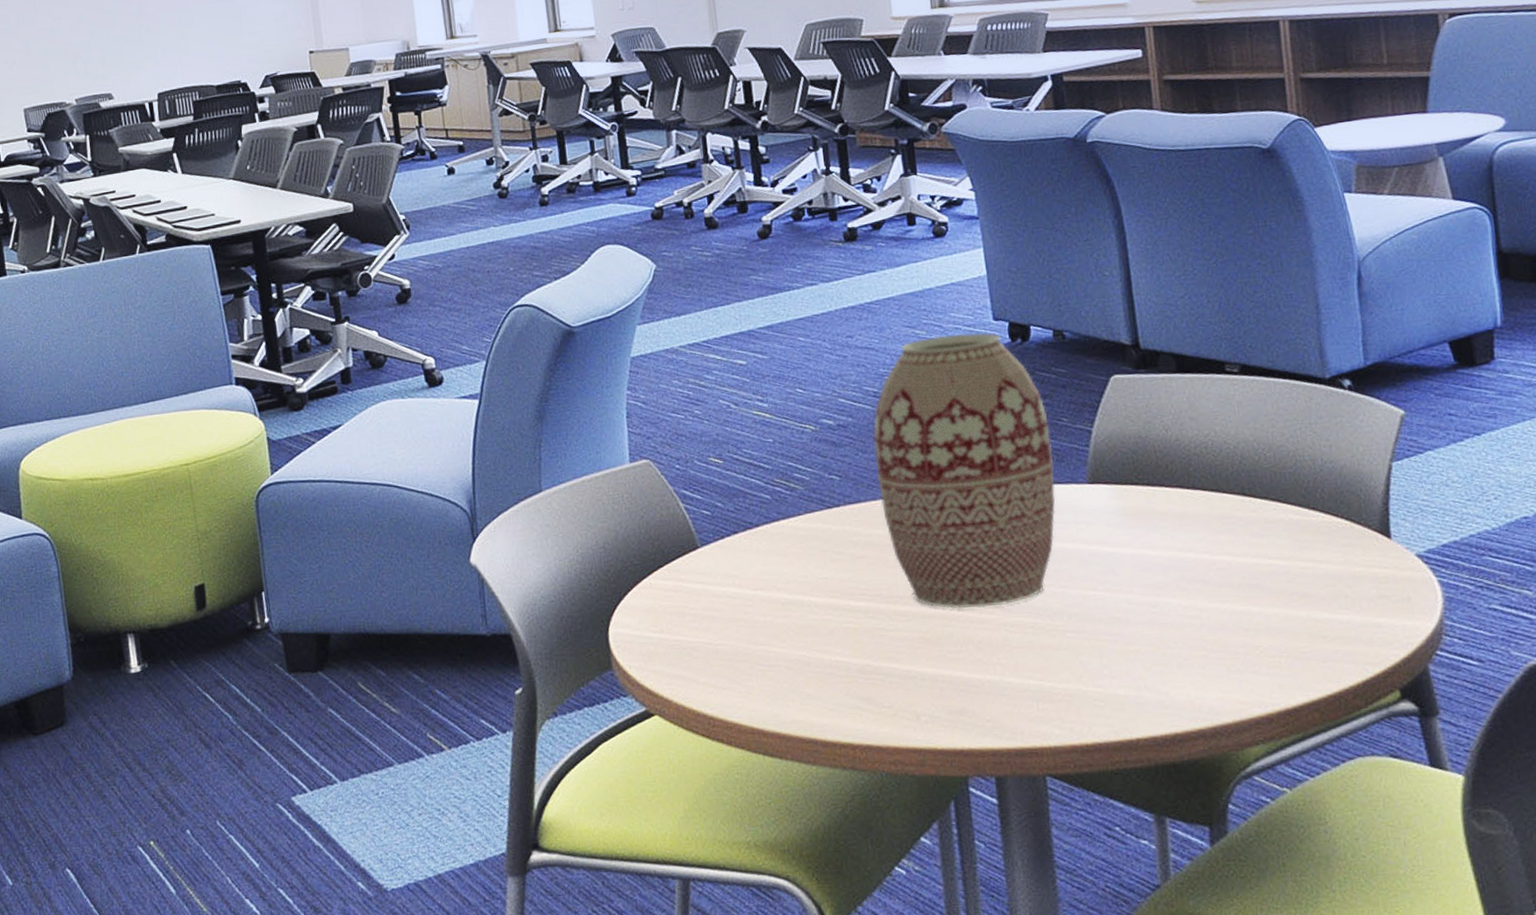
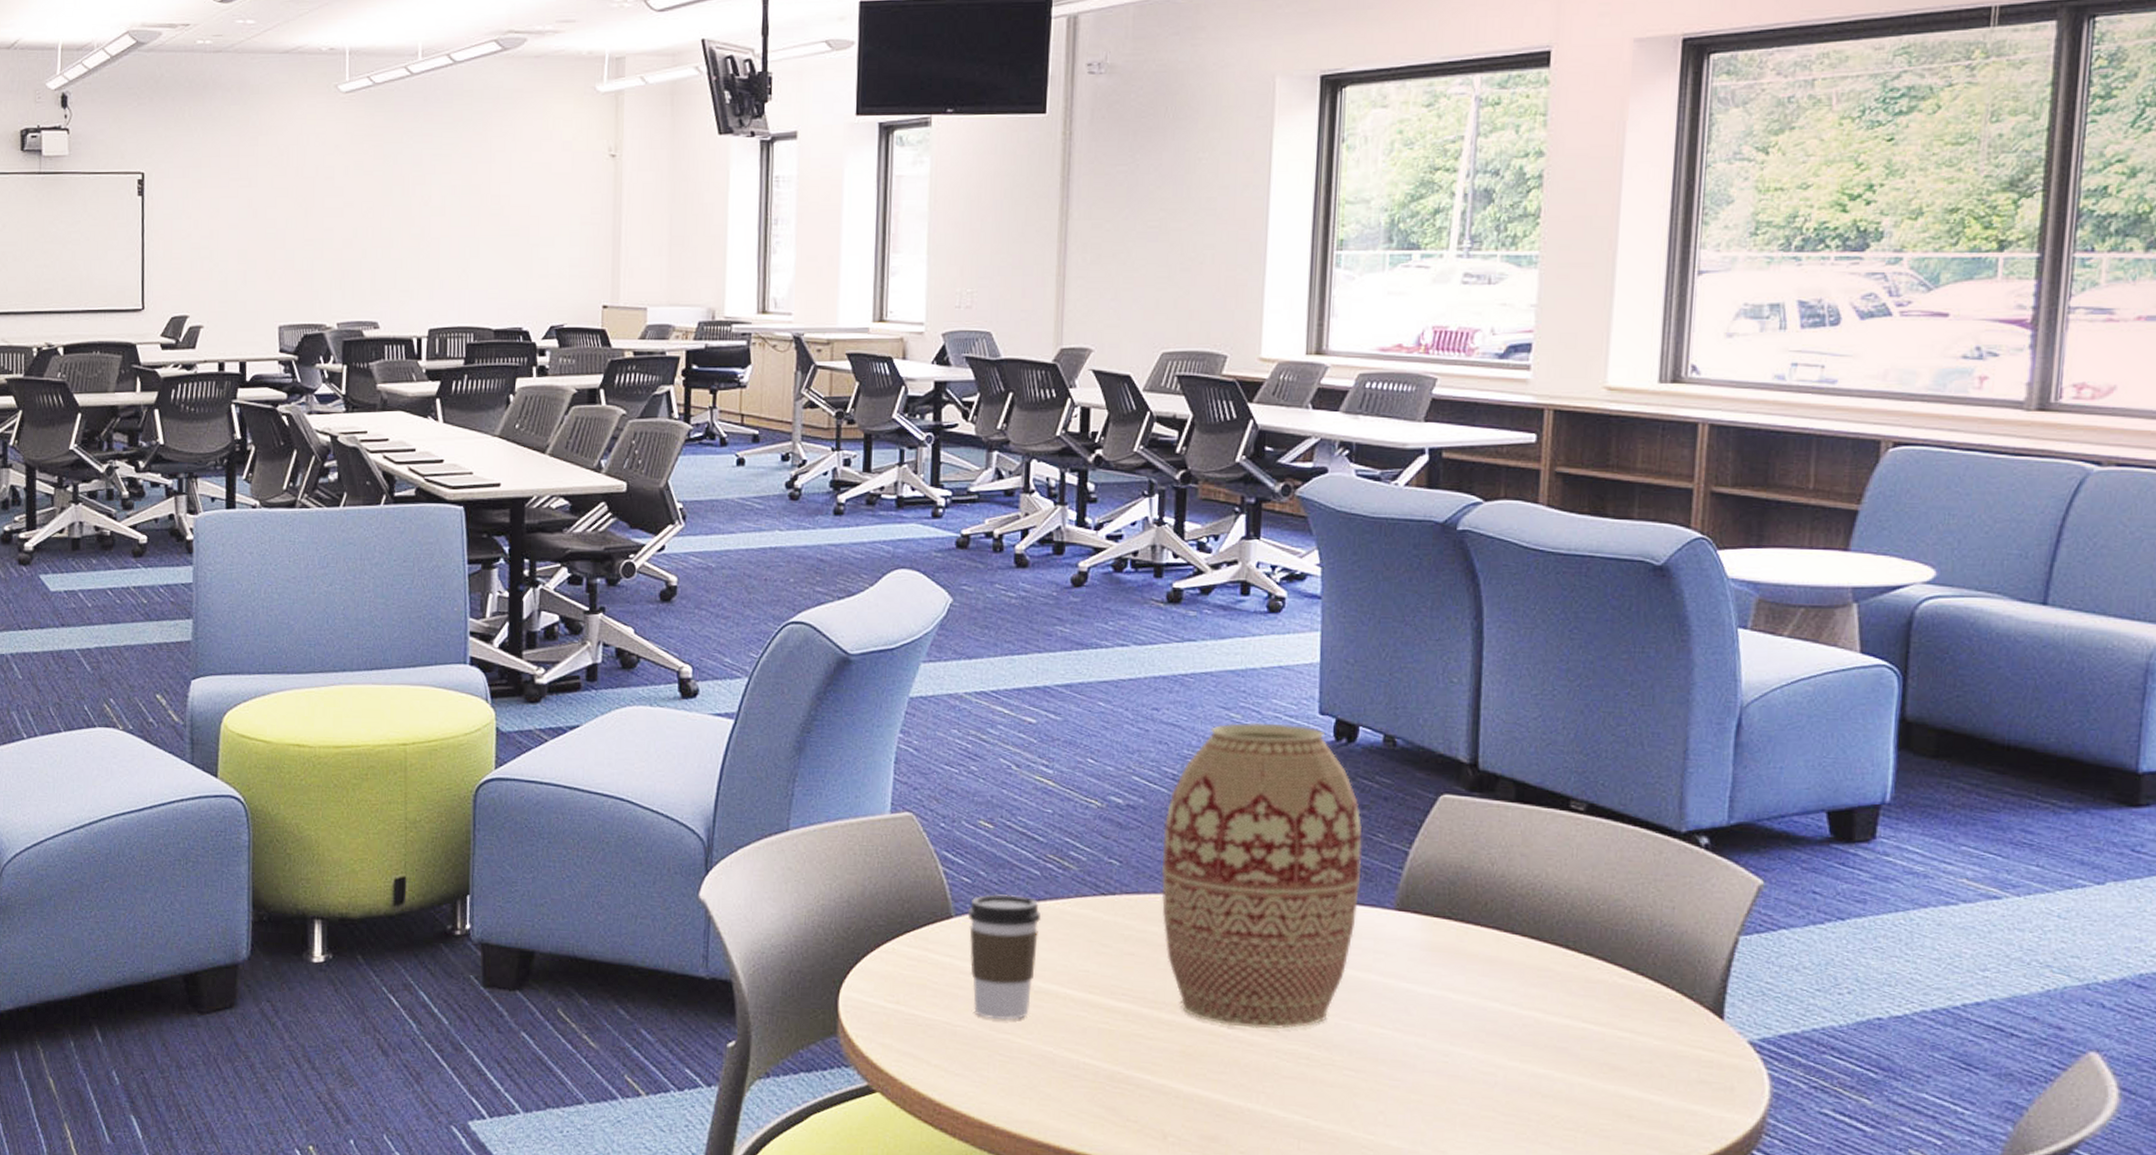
coffee cup: none [711,519,780,634] -> present [967,894,1041,1021]

